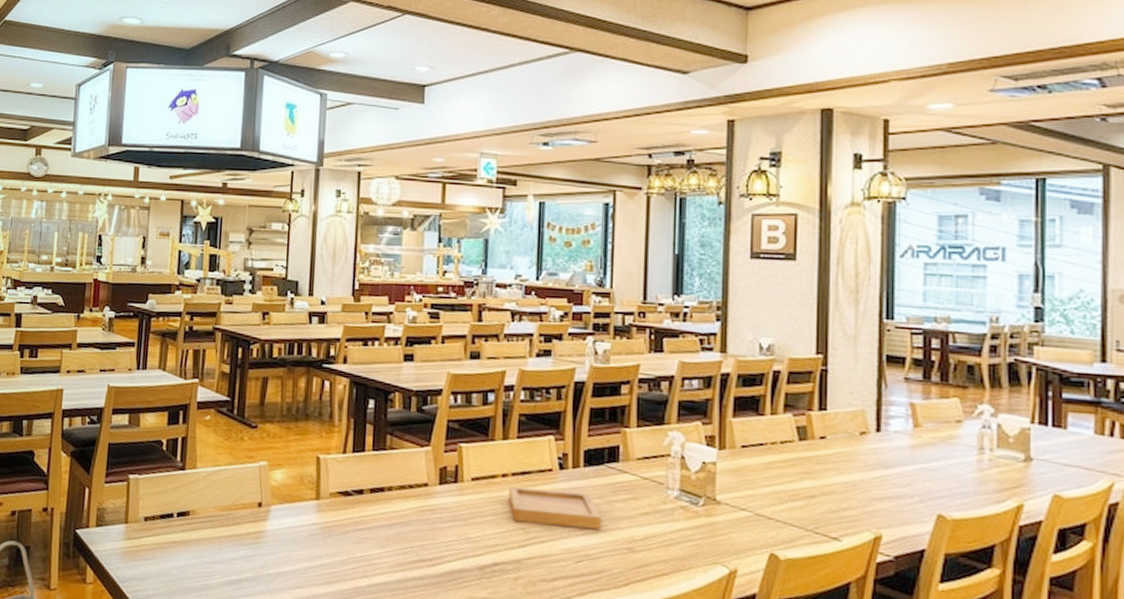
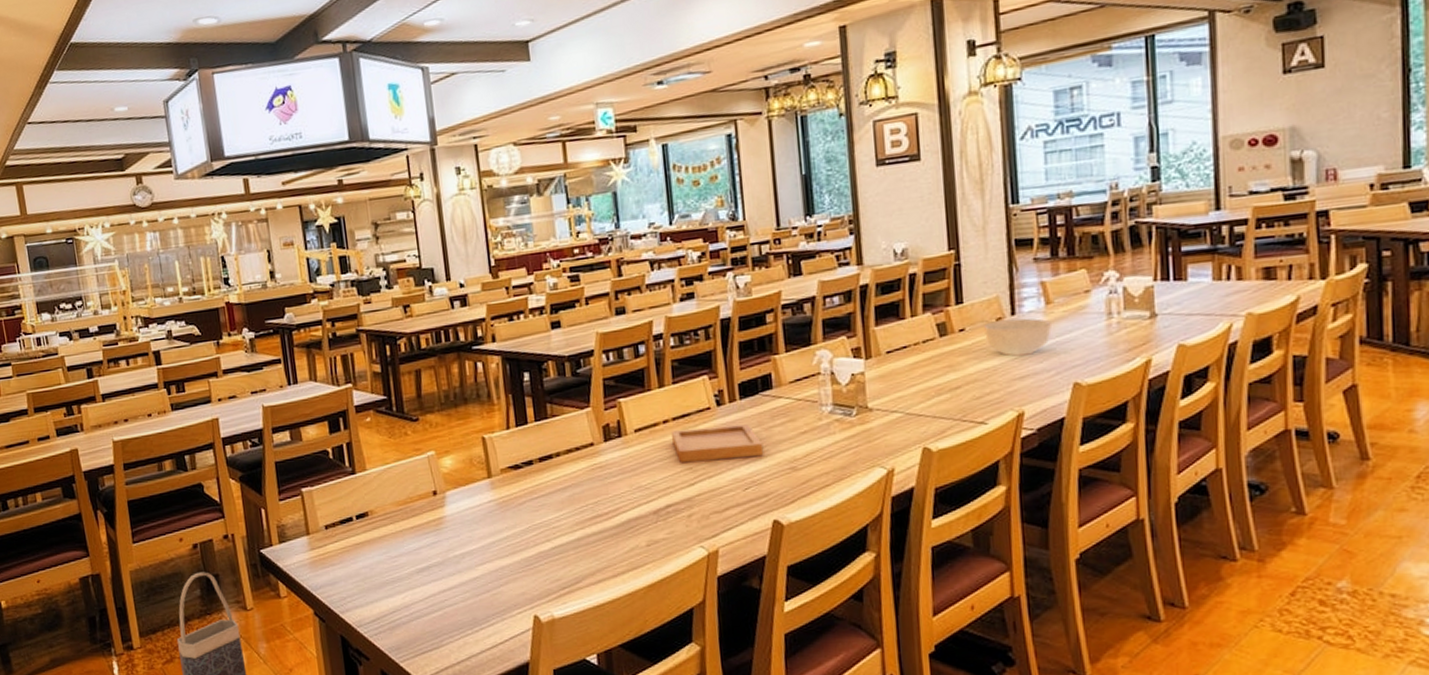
bowl: none [847,434,918,477] -> present [984,318,1052,357]

